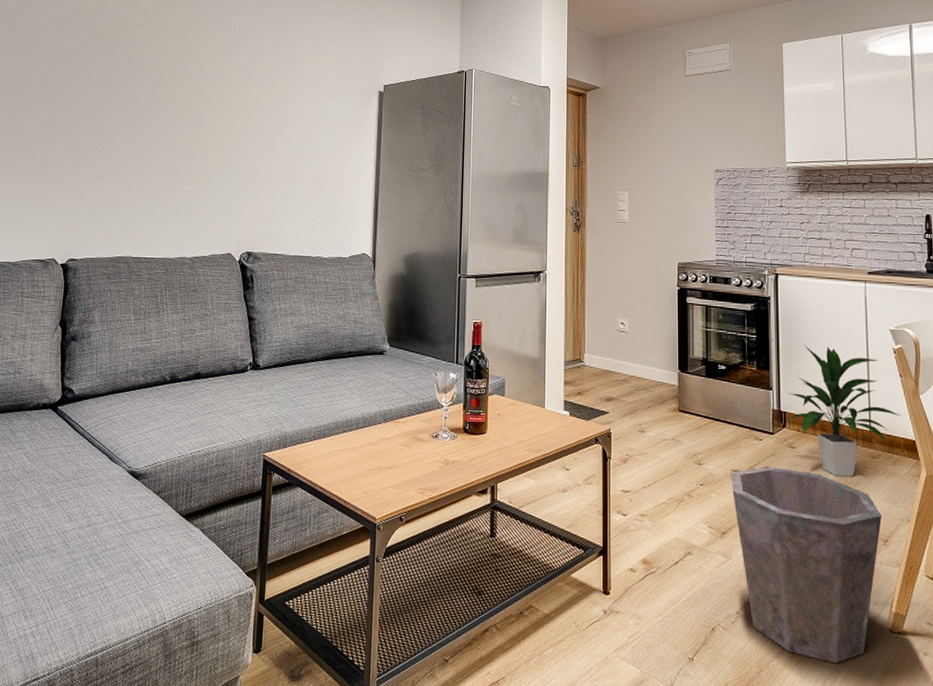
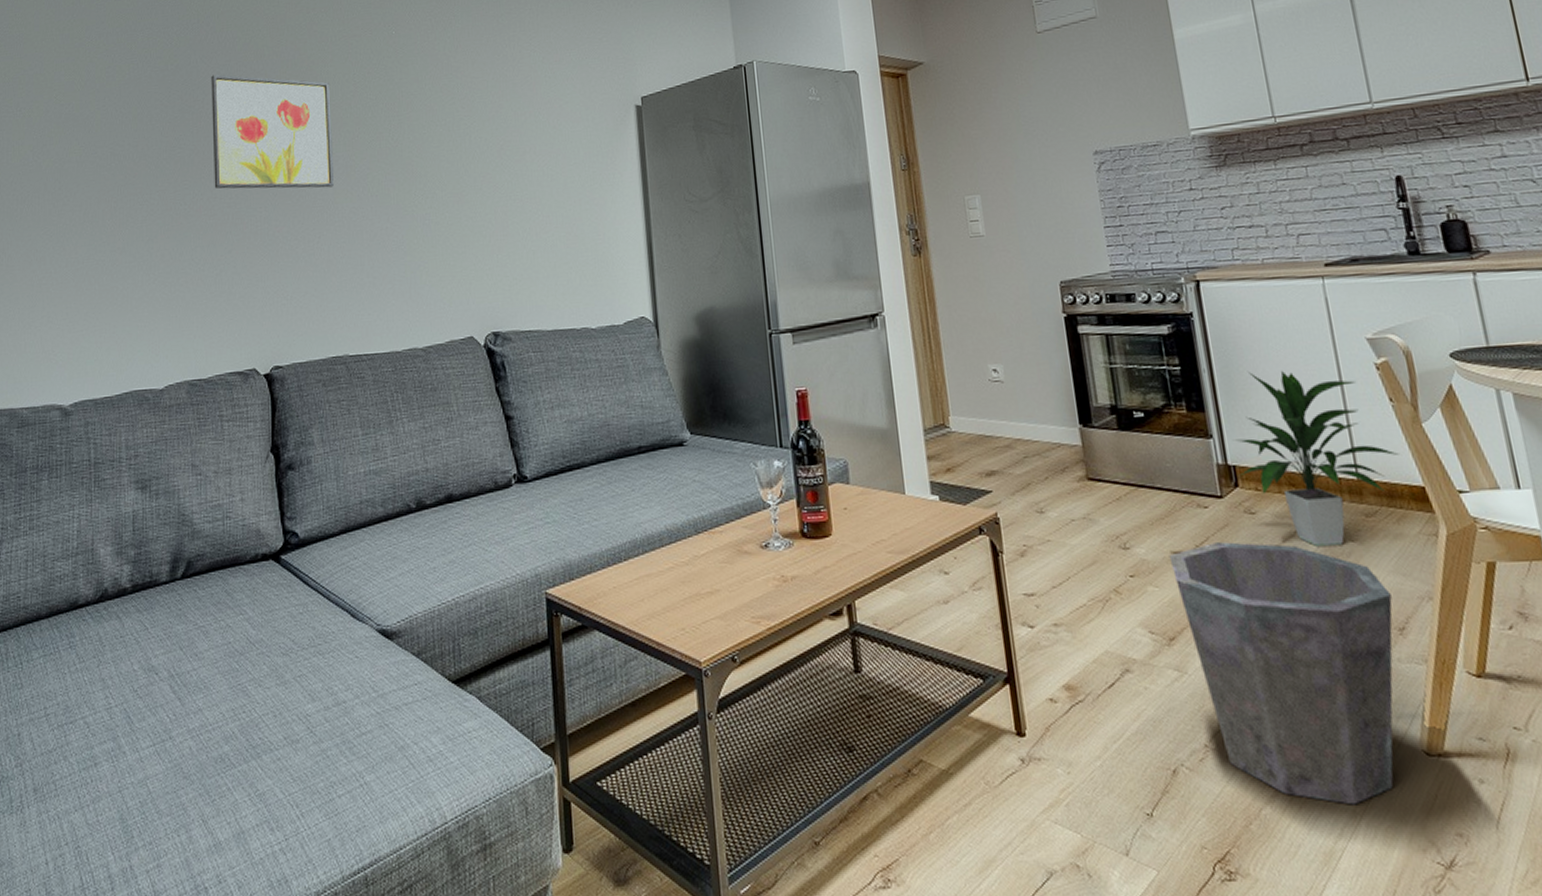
wall art: none [38,23,140,124] -> present [211,74,334,189]

